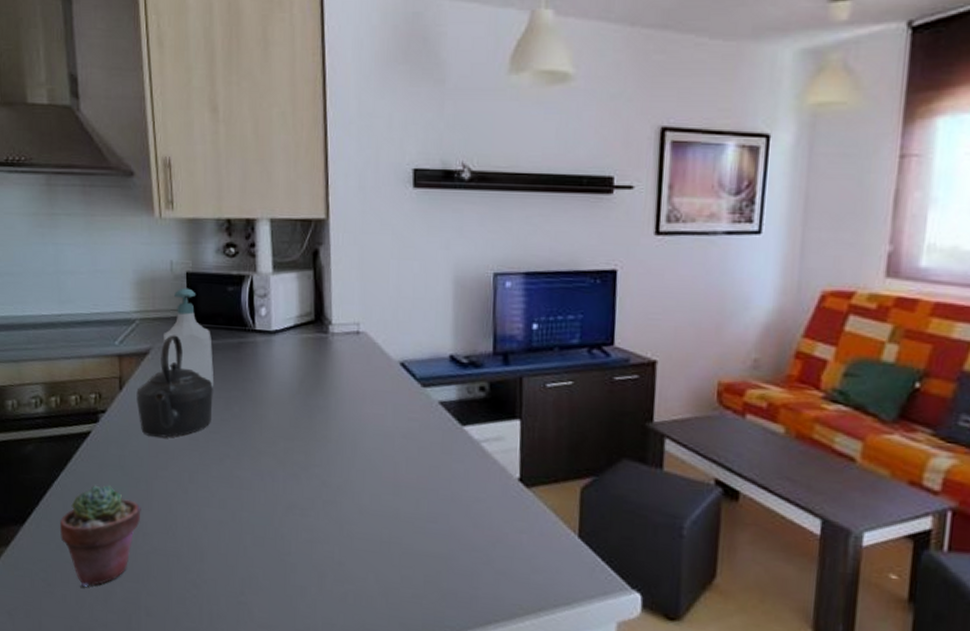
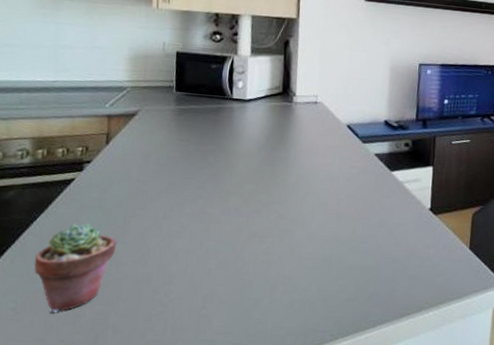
kettle: present [136,335,213,438] -> none [121,100,192,183]
soap bottle: present [163,287,213,387] -> none [151,64,195,142]

